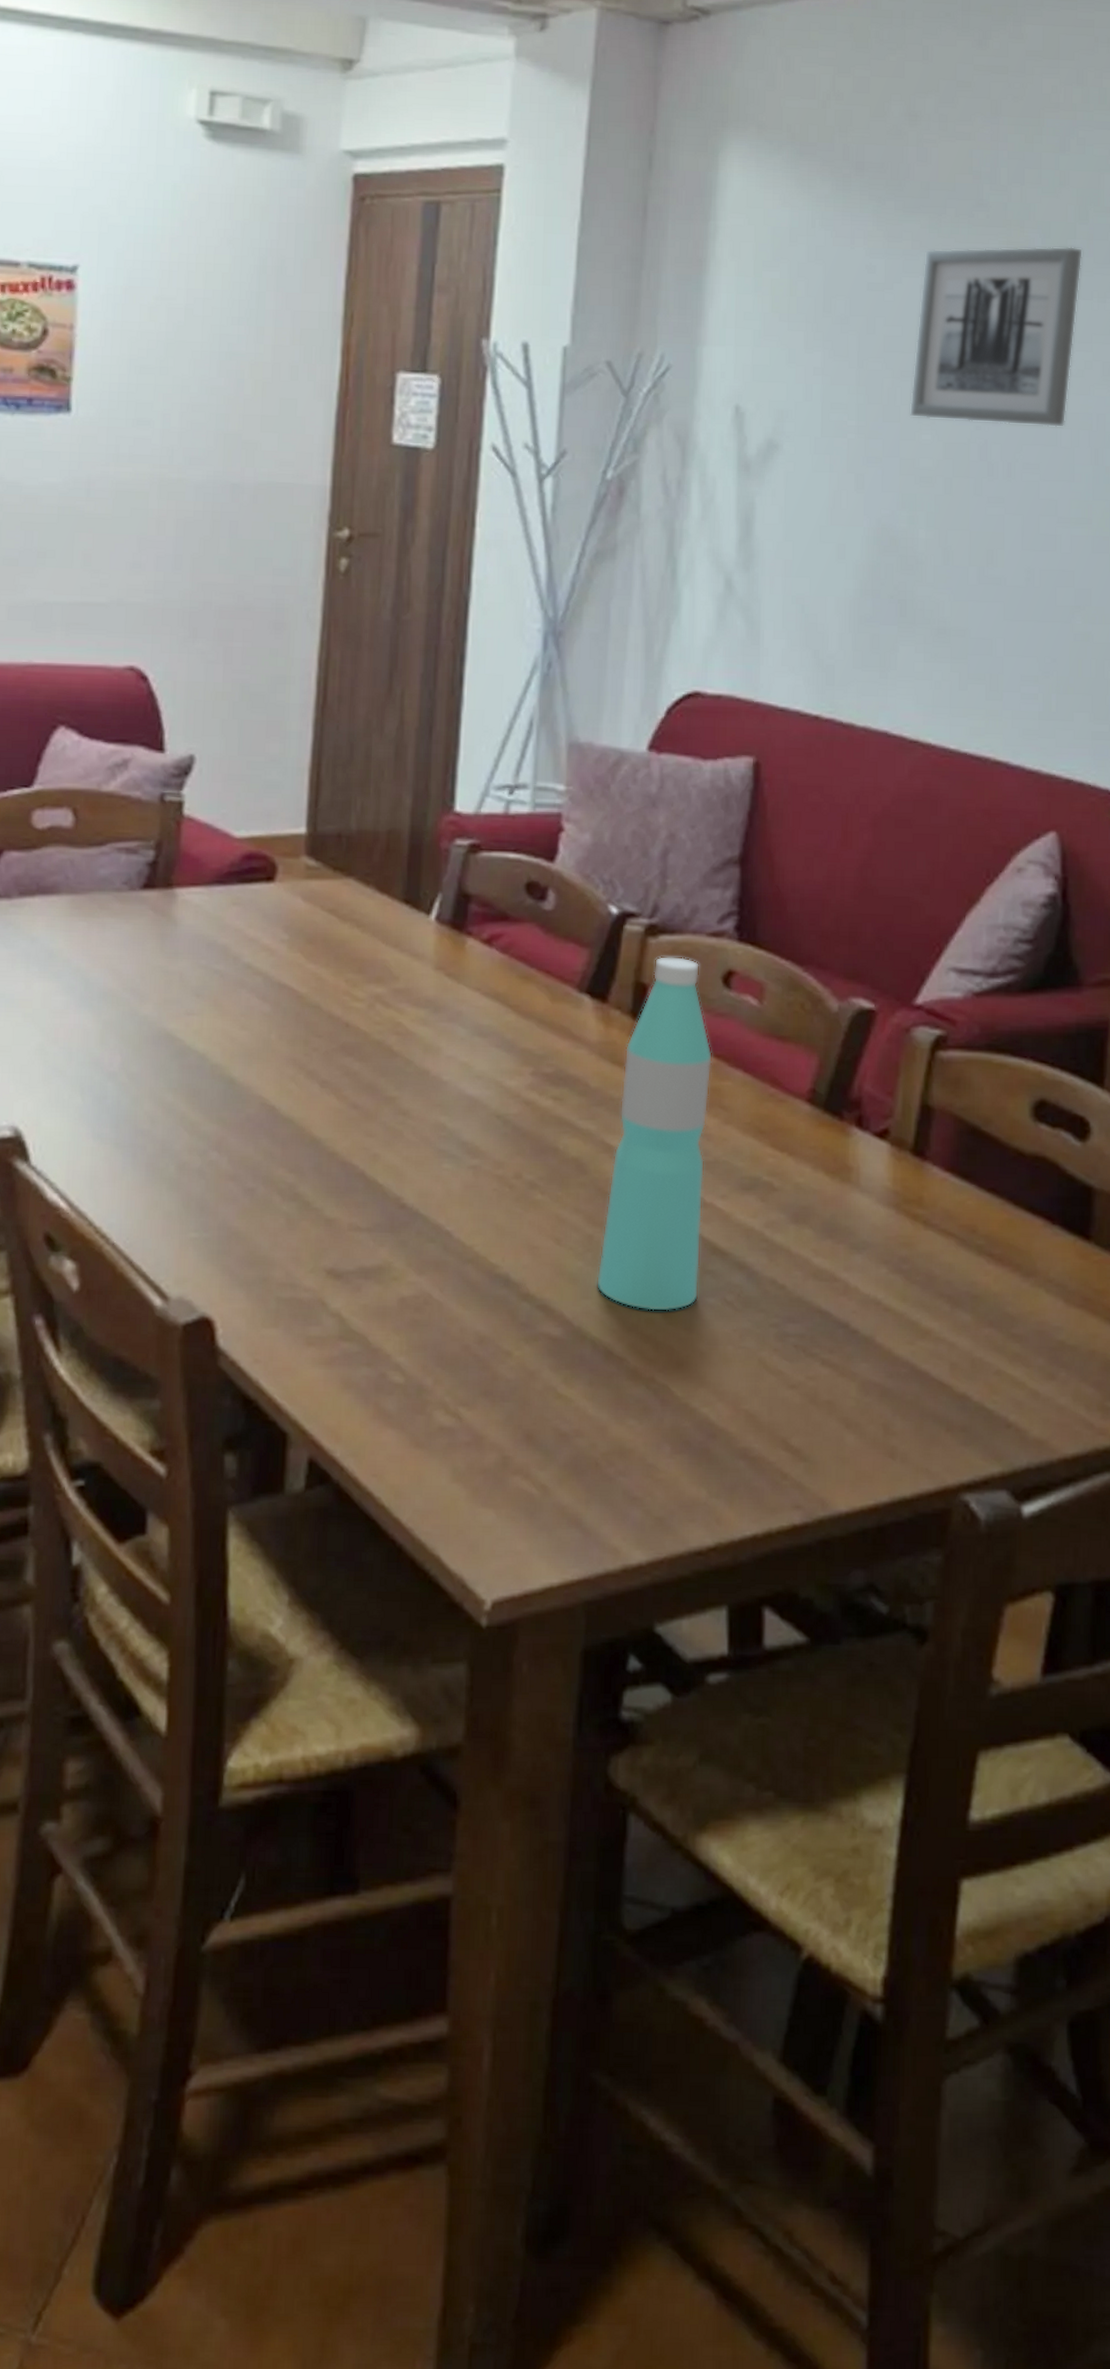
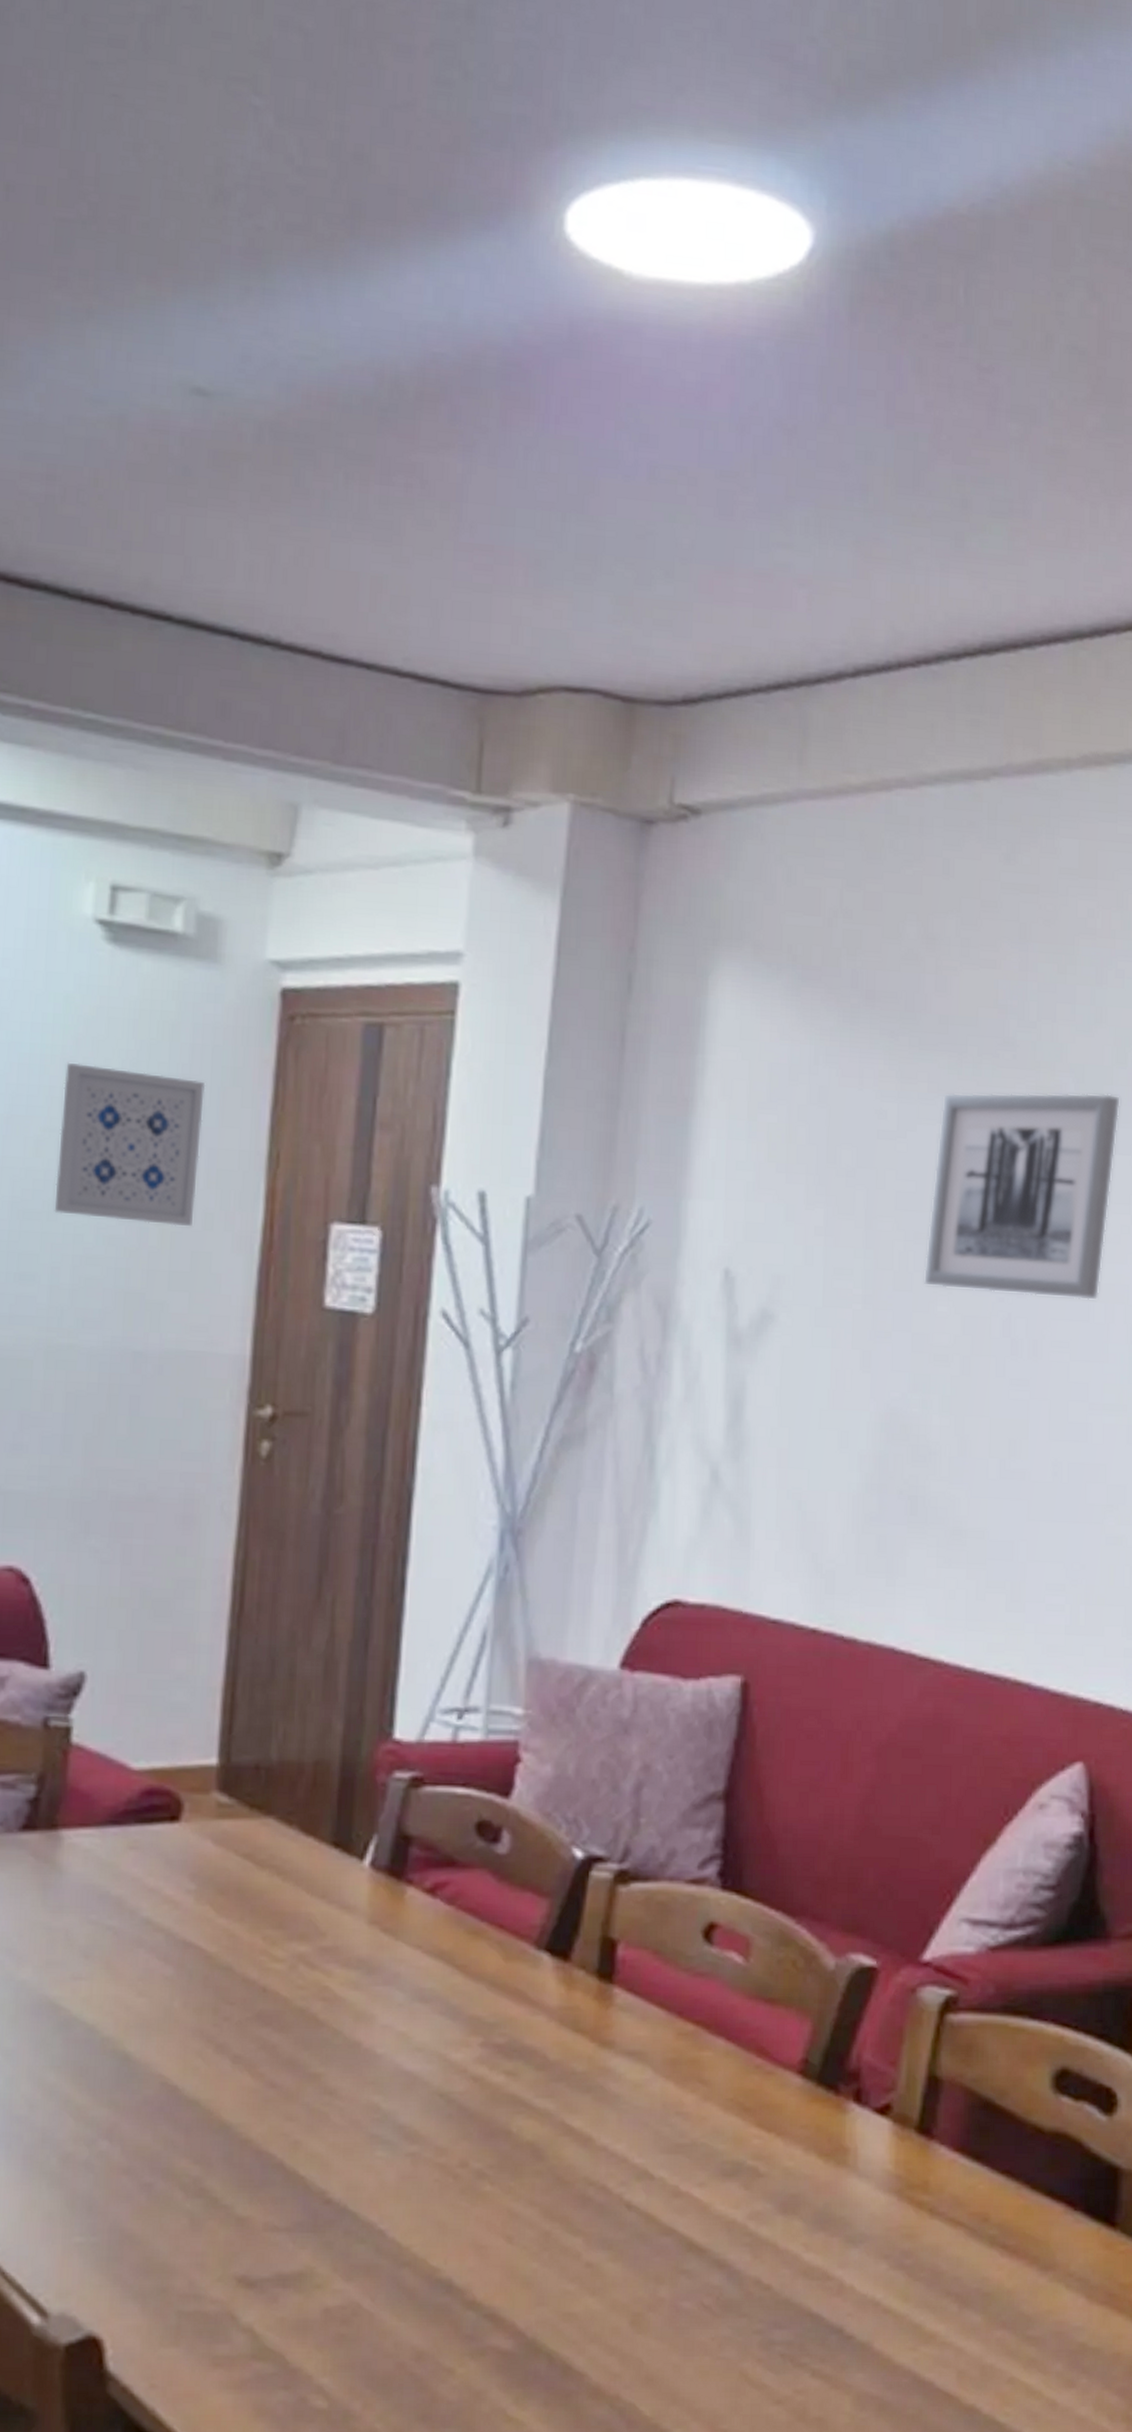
wall art: none [165,241,291,378] -> present [54,1062,206,1227]
water bottle: present [596,955,713,1312] -> none [553,1906,691,2319]

